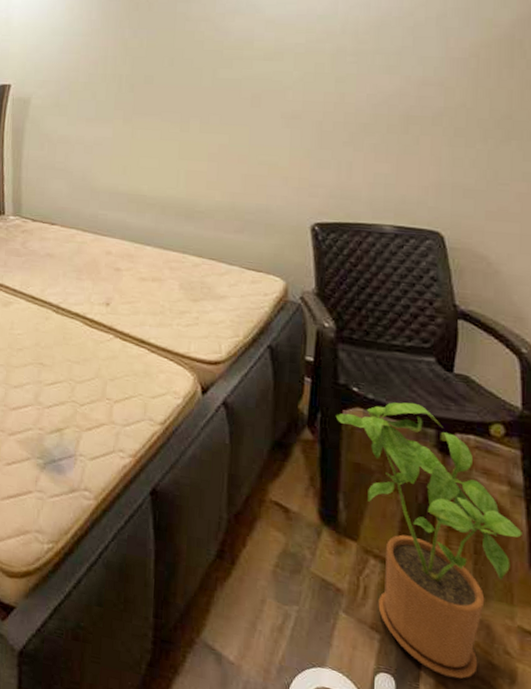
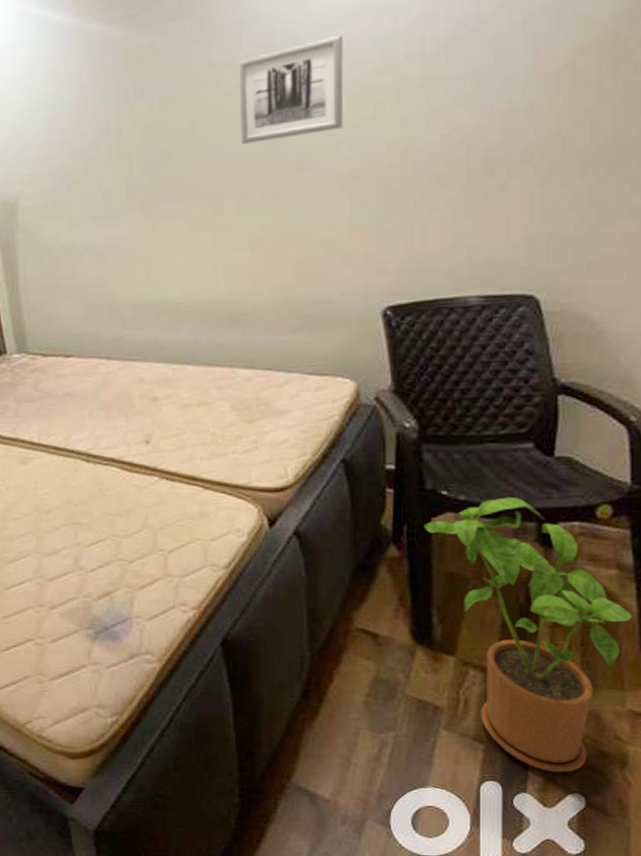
wall art: none [208,9,294,80] -> present [238,35,344,144]

